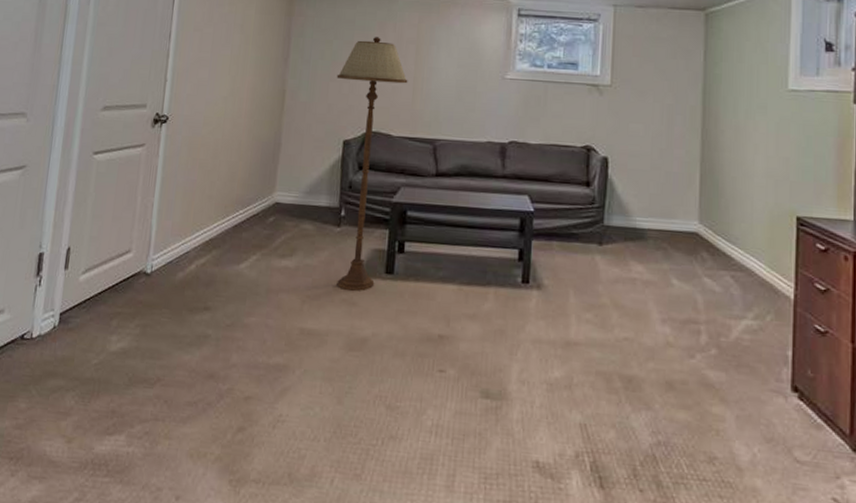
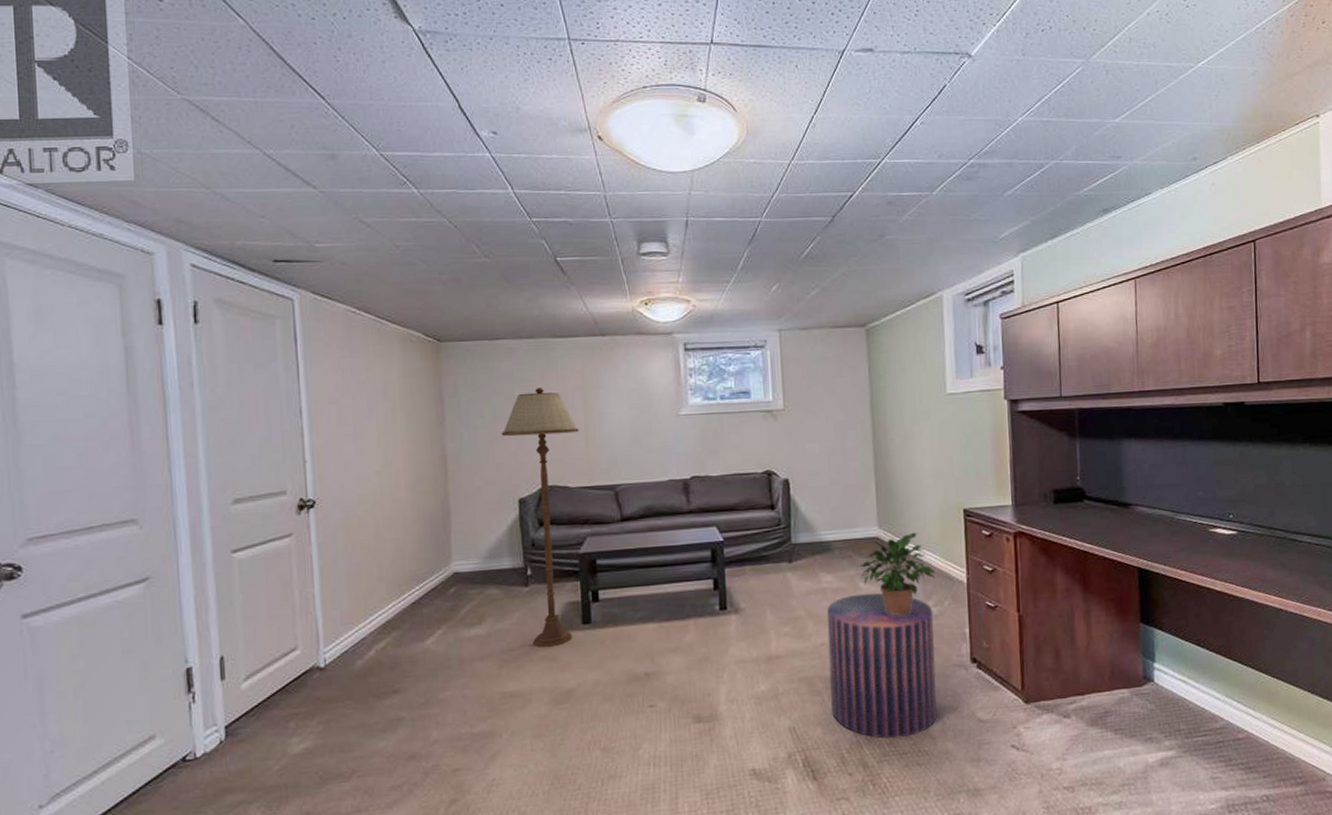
stool: none [627,290,752,462] -> present [827,593,937,739]
potted plant: none [671,233,759,325] -> present [857,532,936,617]

